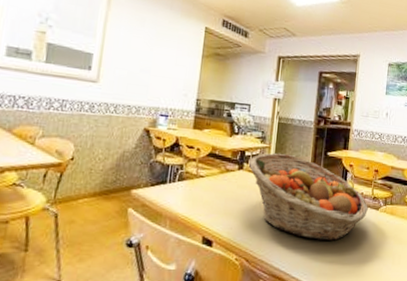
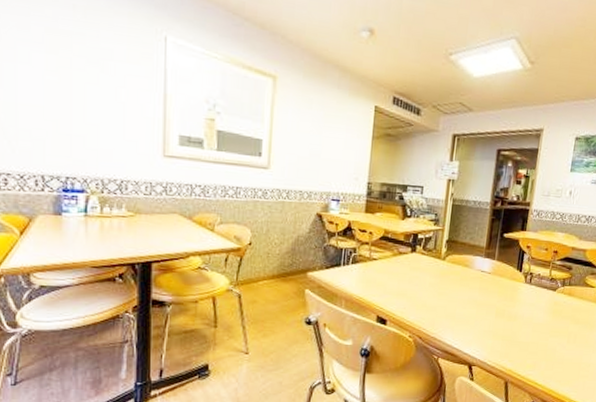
fruit basket: present [249,153,368,241] -> none [422,235,545,320]

